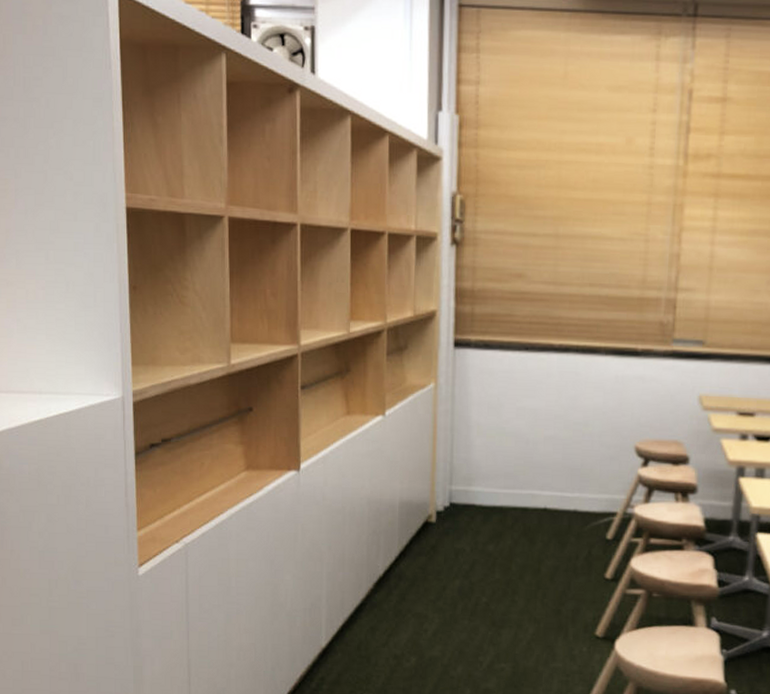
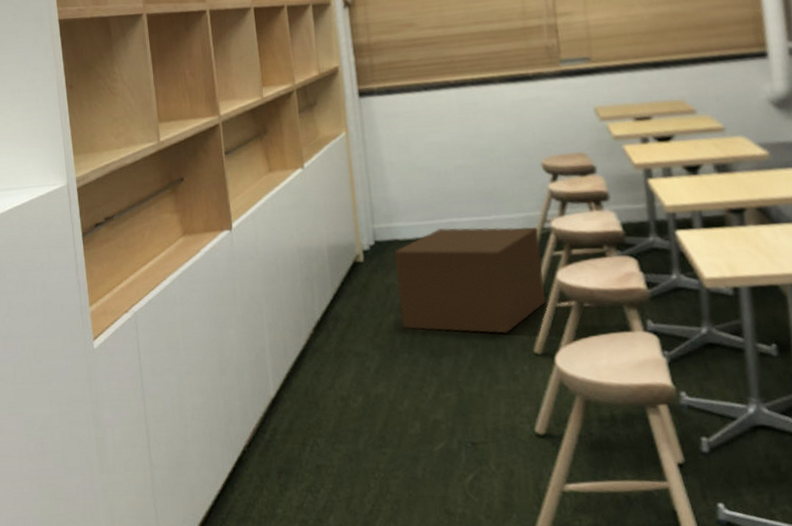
cardboard box: none [466,498,620,613] -> present [393,227,546,334]

